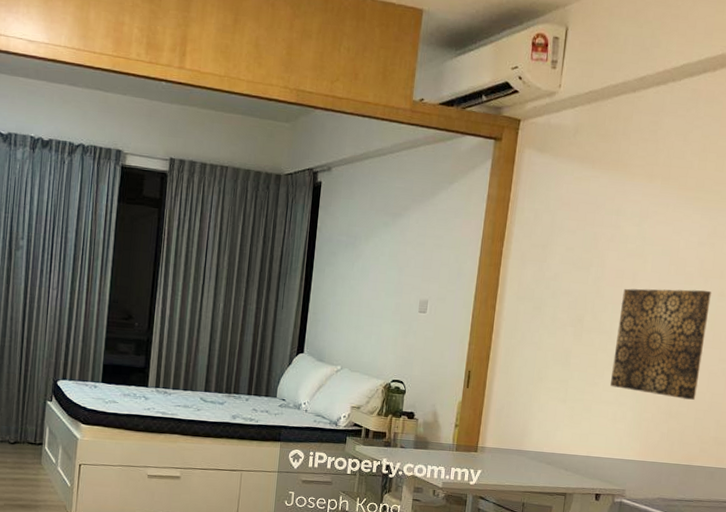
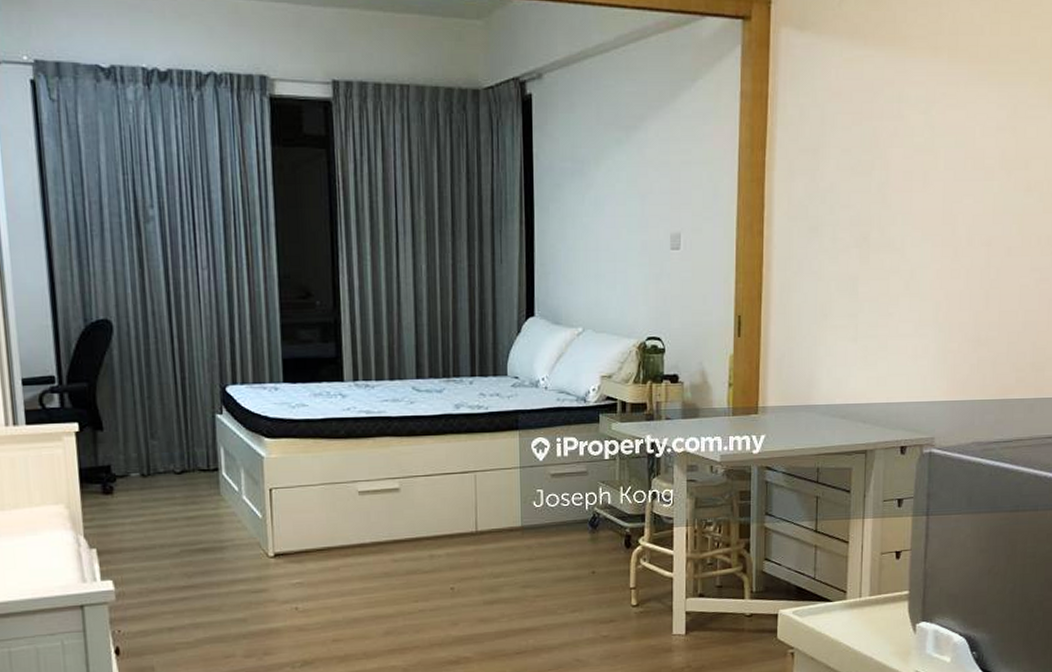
wall art: present [610,288,712,400] -> none [907,185,1016,321]

